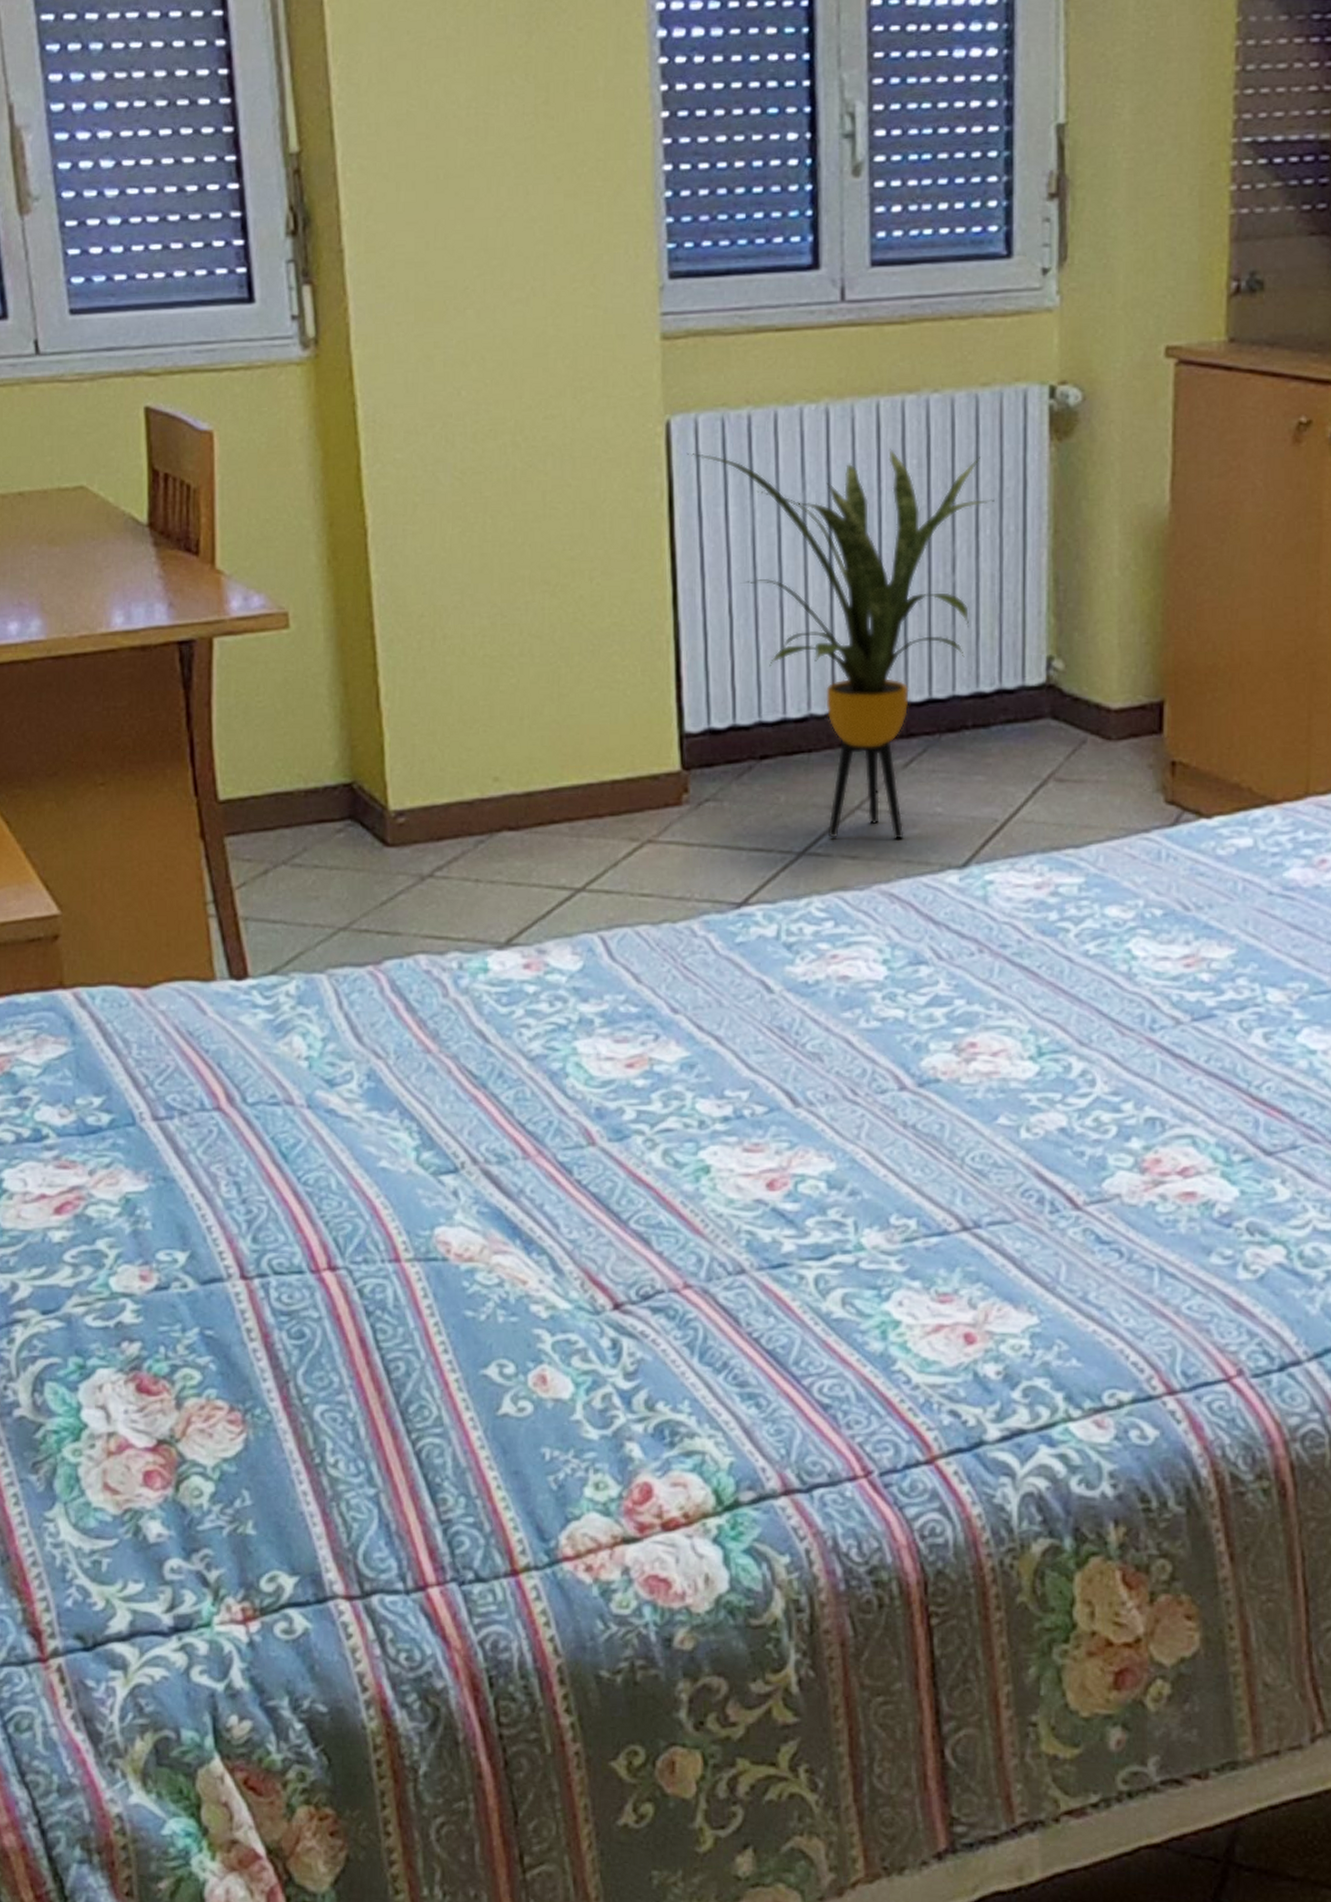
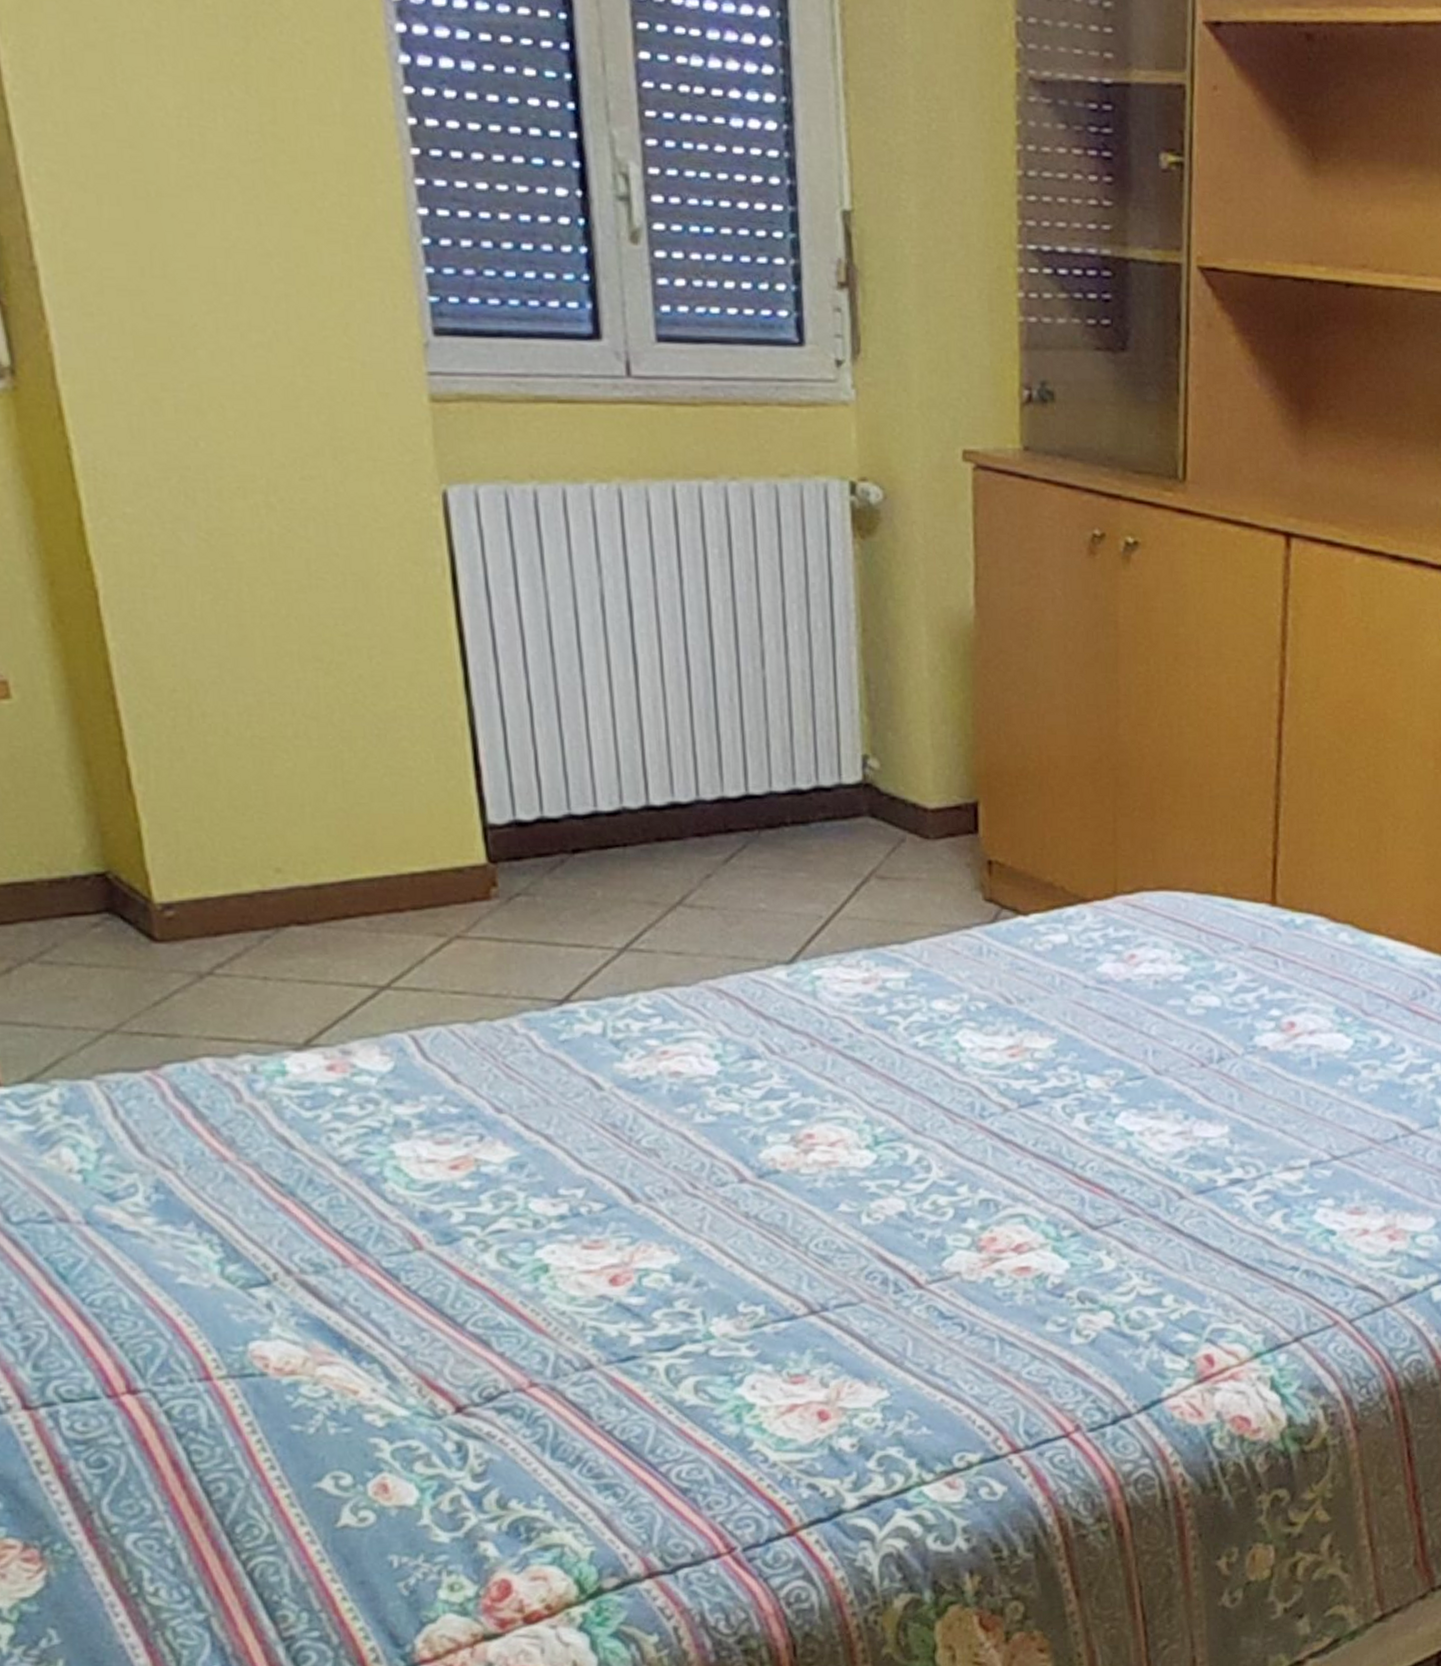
house plant: present [686,449,995,839] -> none [468,526,801,935]

